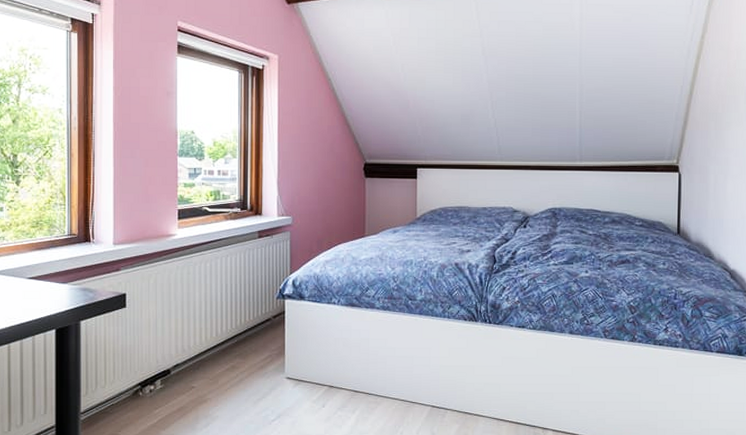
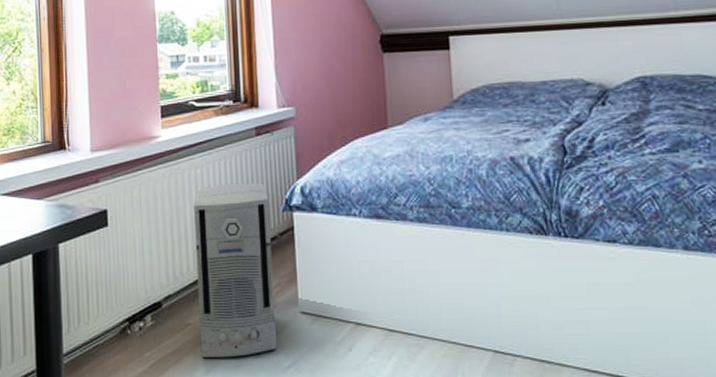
air purifier: none [202,275,266,413] -> present [194,182,278,358]

